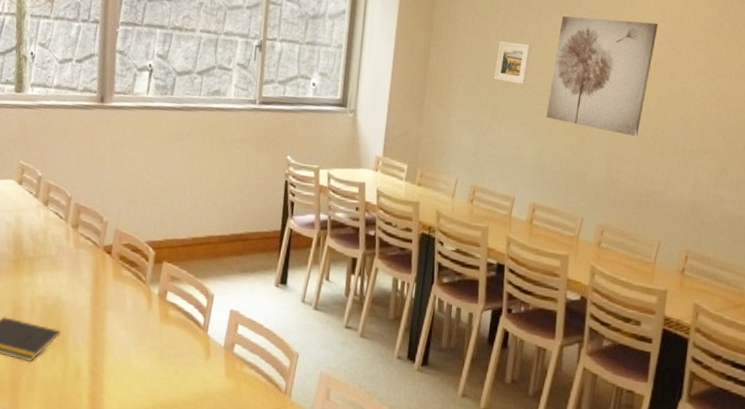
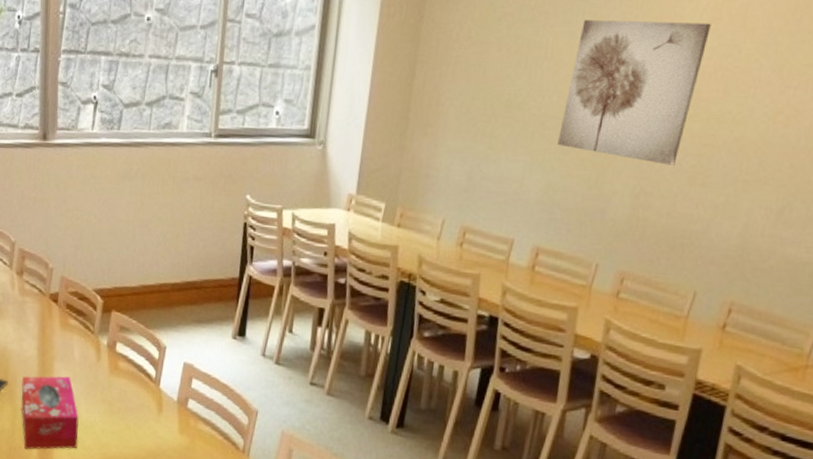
tissue box: none [73,325,130,398] -> present [21,375,79,450]
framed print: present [493,41,532,84] -> none [493,54,543,105]

